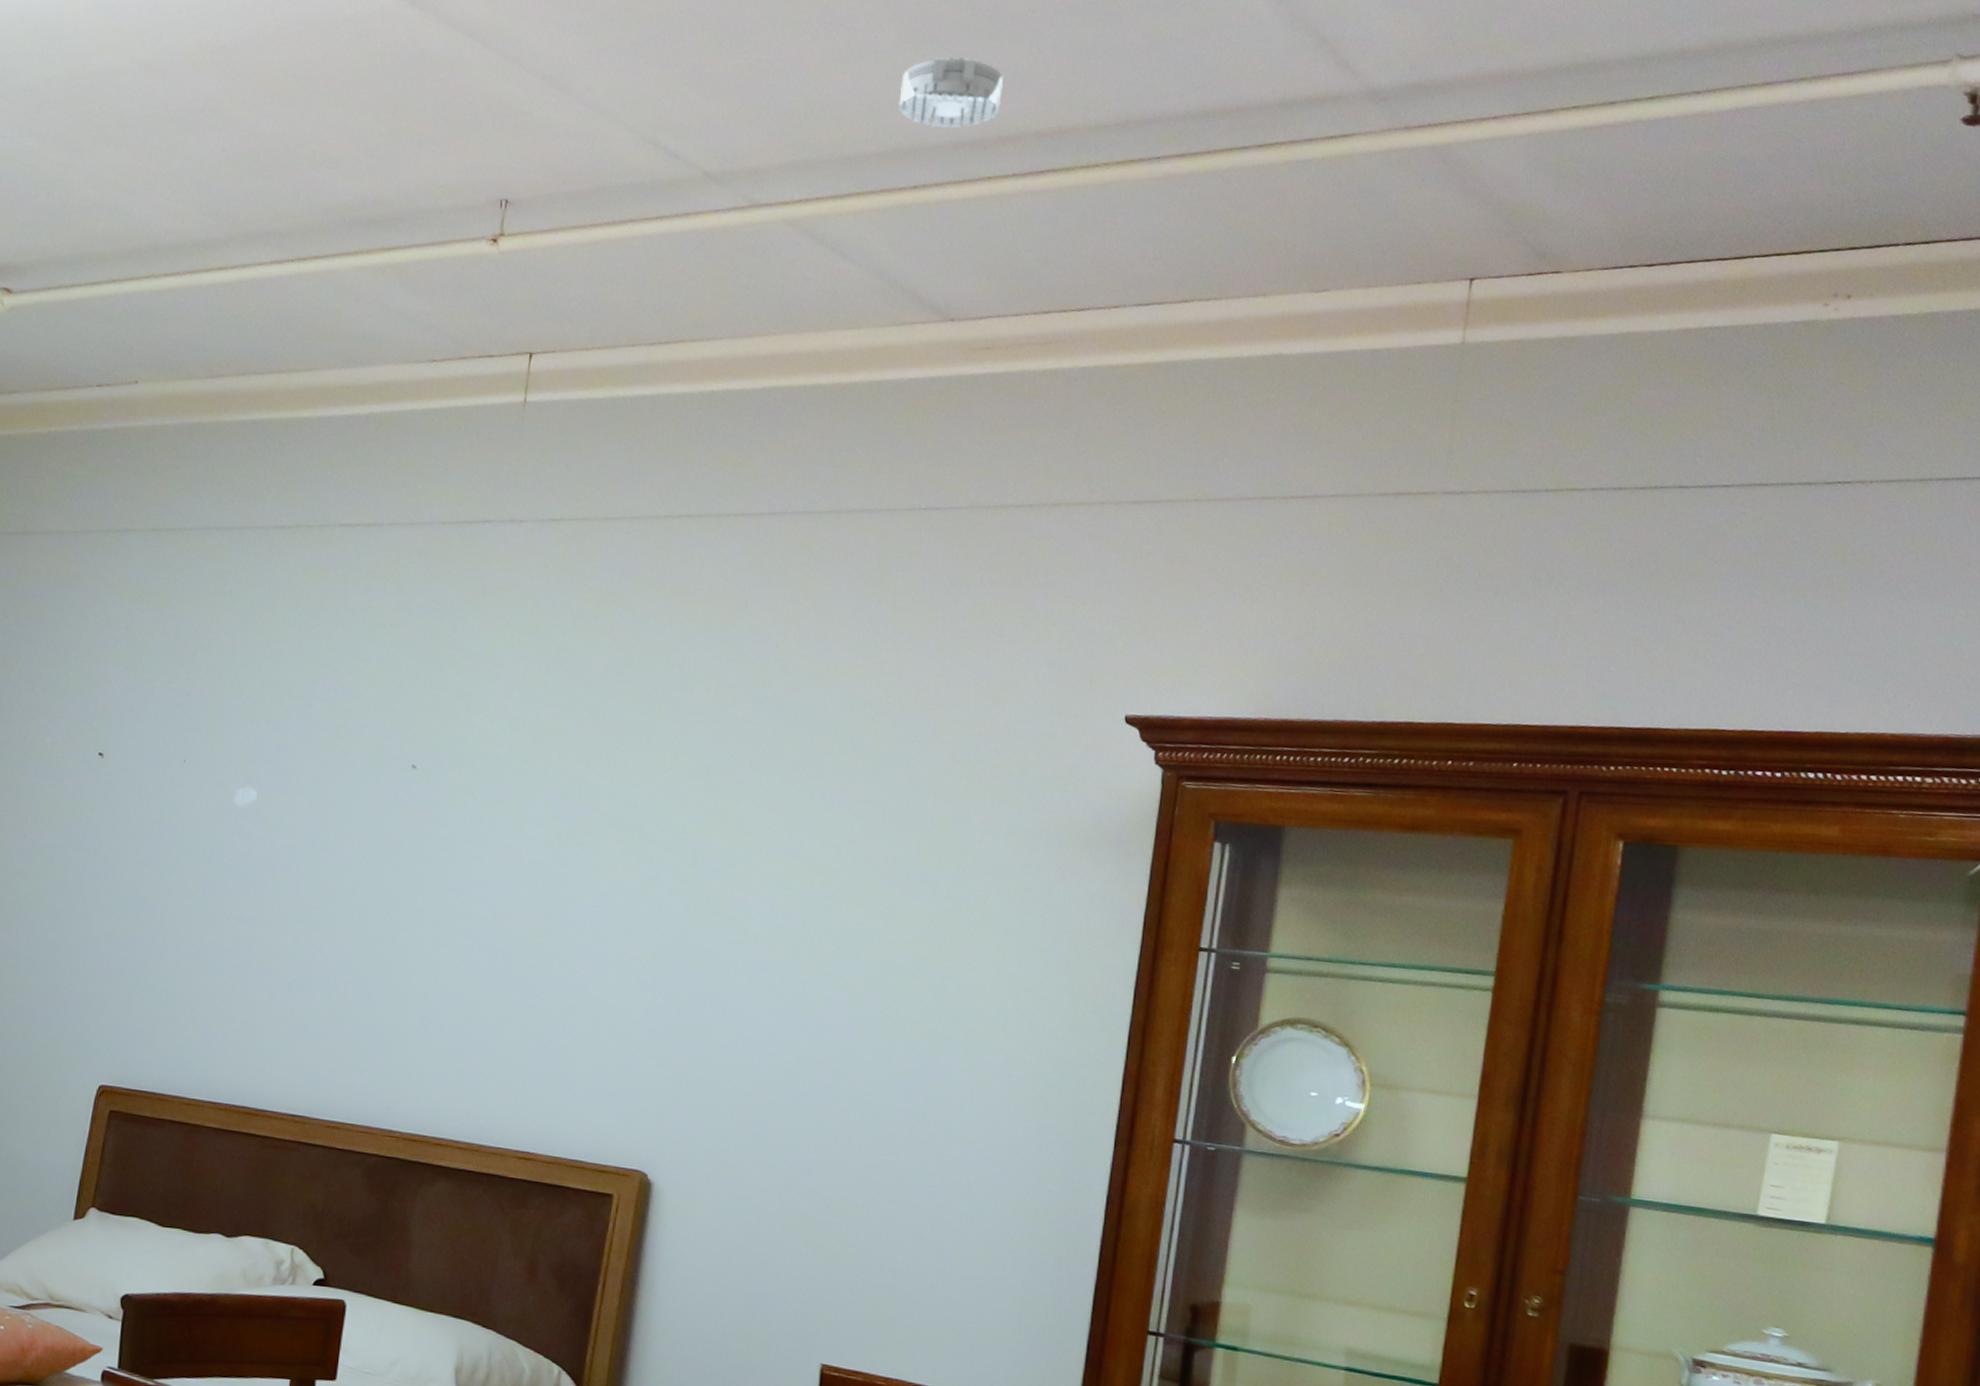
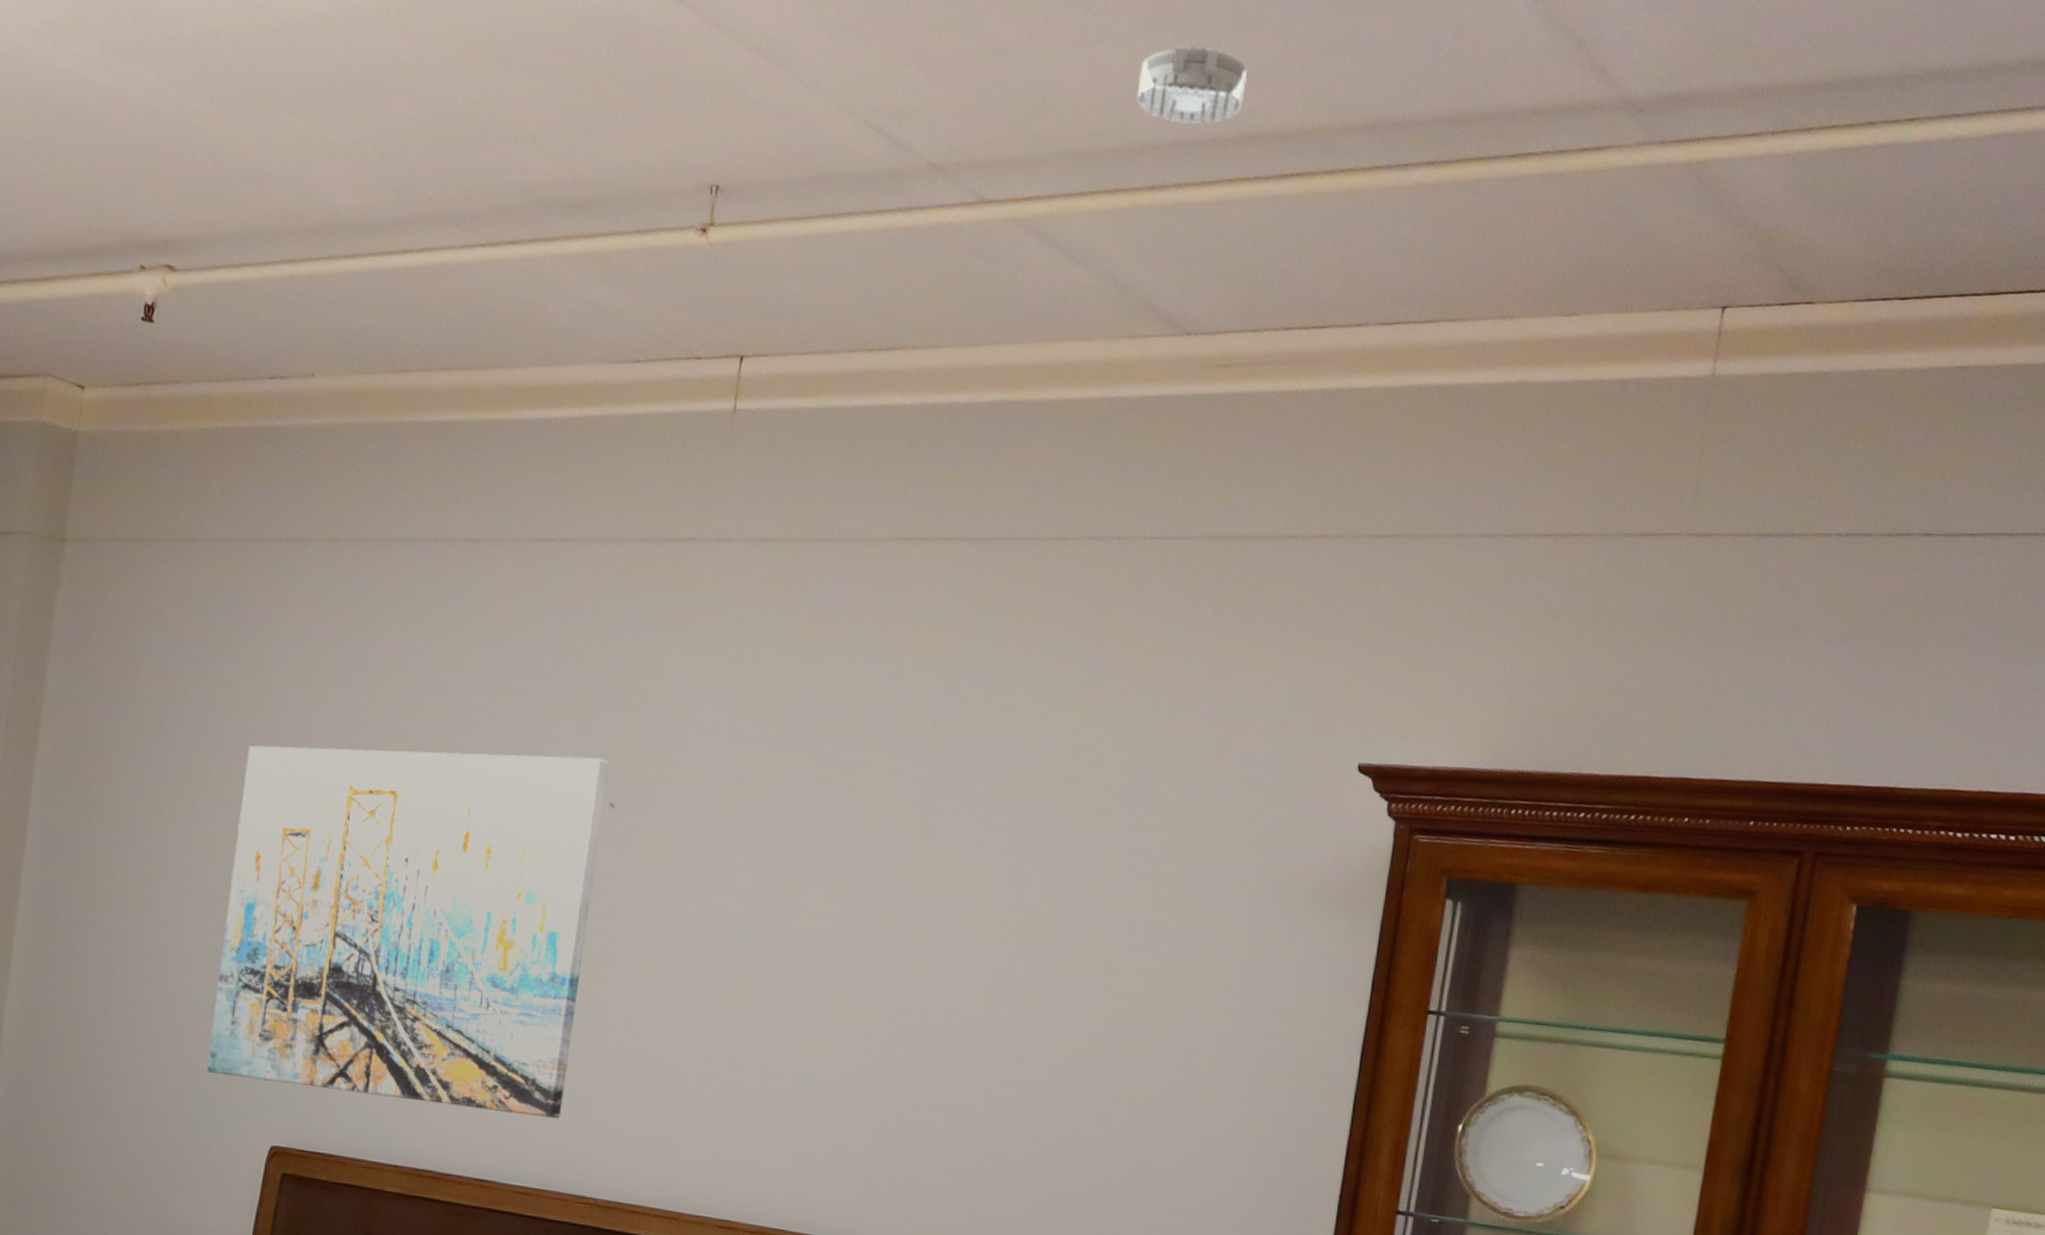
wall art: none [39,718,412,1058] -> present [206,745,610,1119]

